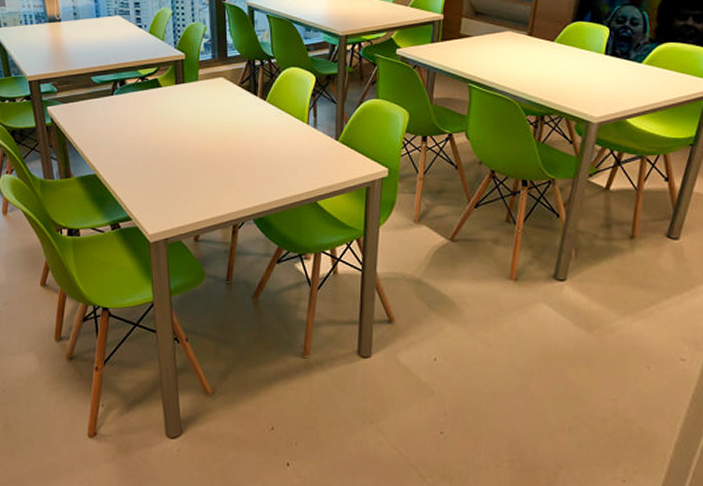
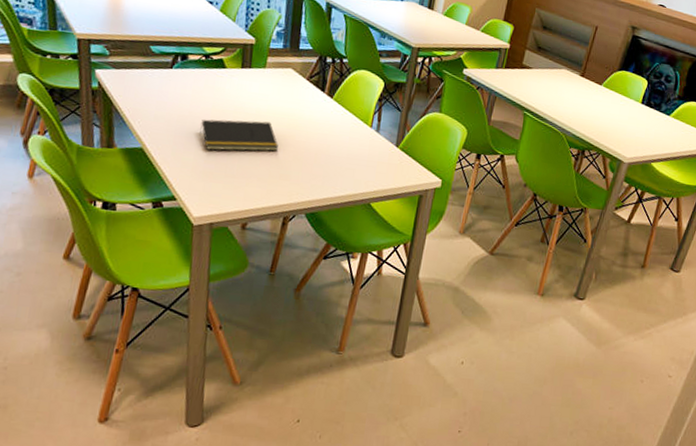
notepad: none [145,133,219,168] -> present [200,119,278,152]

